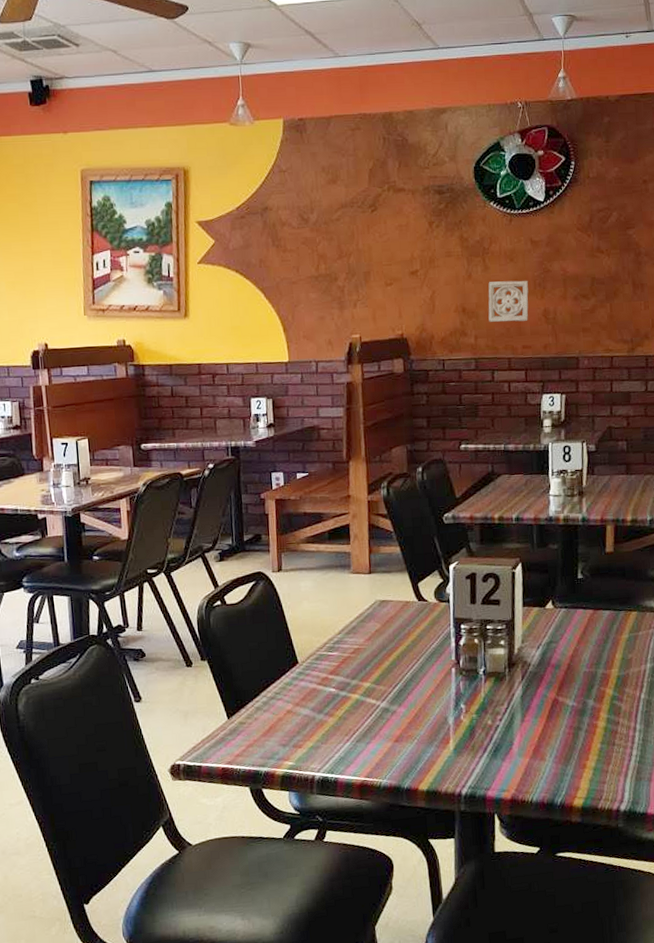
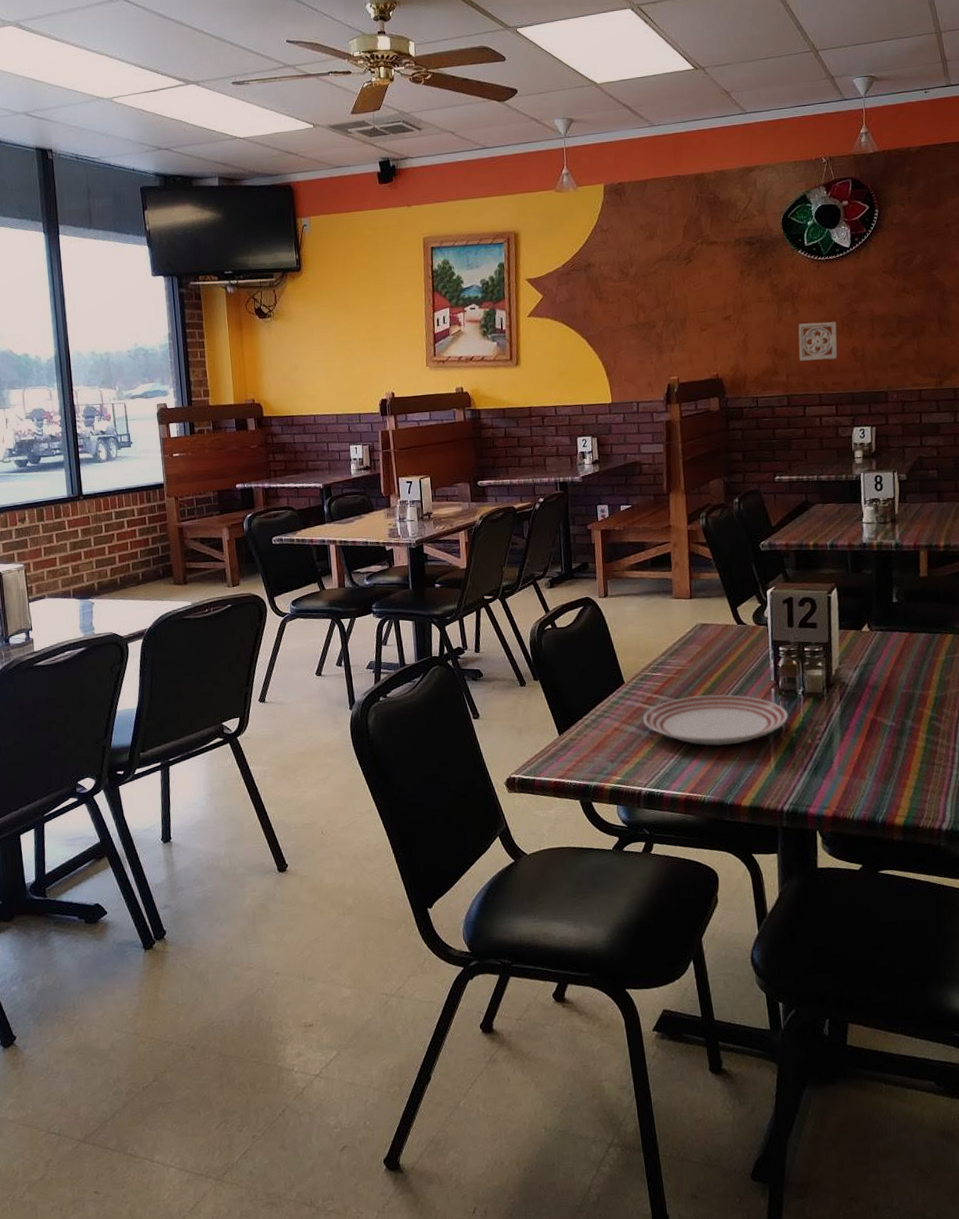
dinner plate: none [317,675,469,728] -> present [642,694,789,746]

